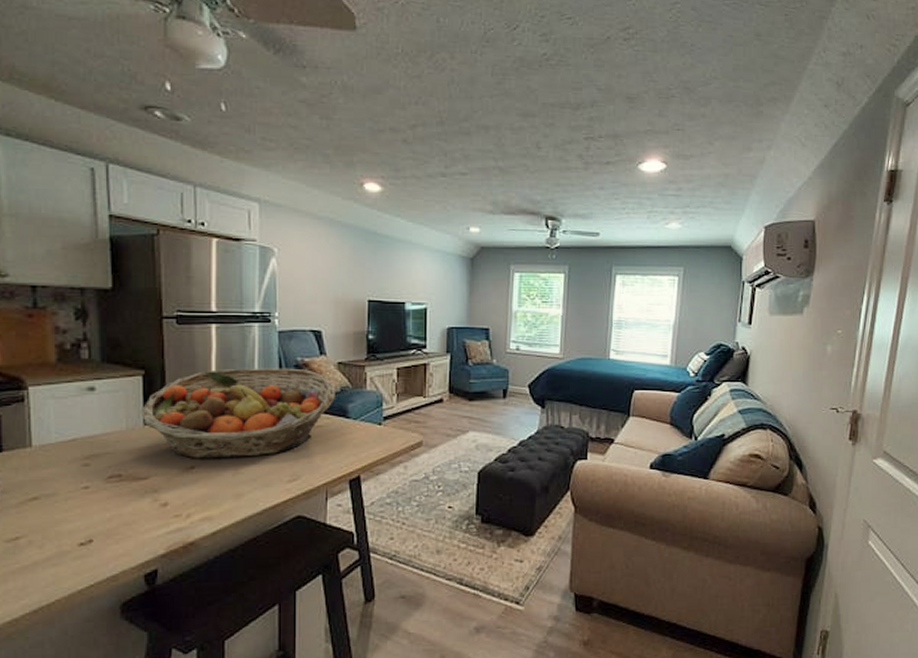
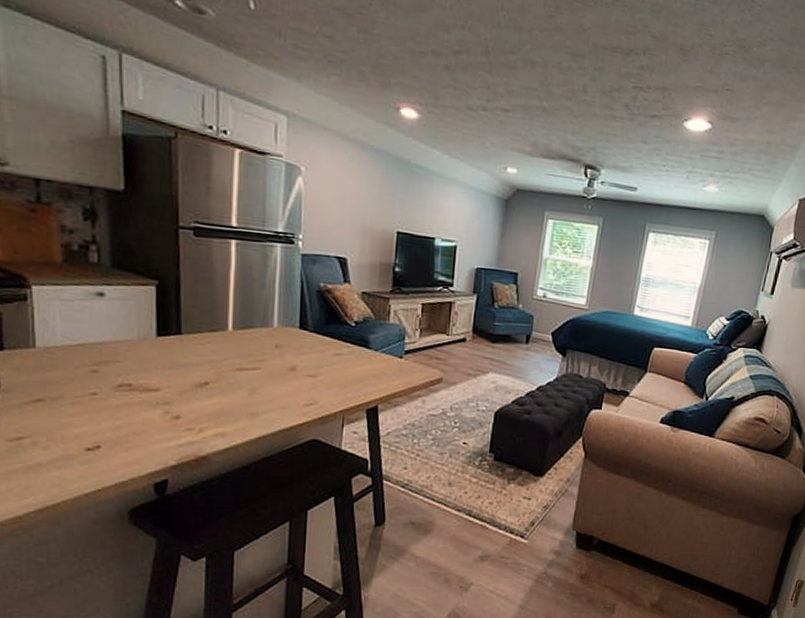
fruit basket: present [140,368,335,459] -> none [152,287,358,379]

